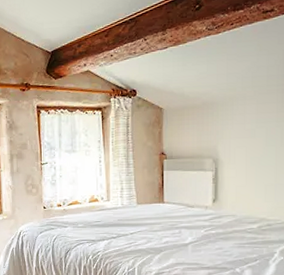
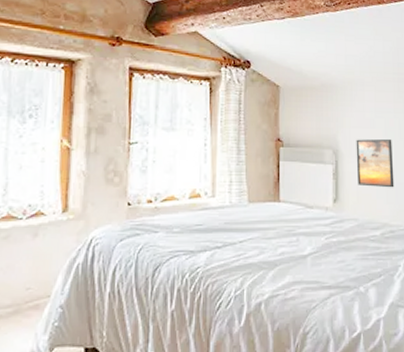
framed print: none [235,145,274,189] -> present [356,138,394,188]

